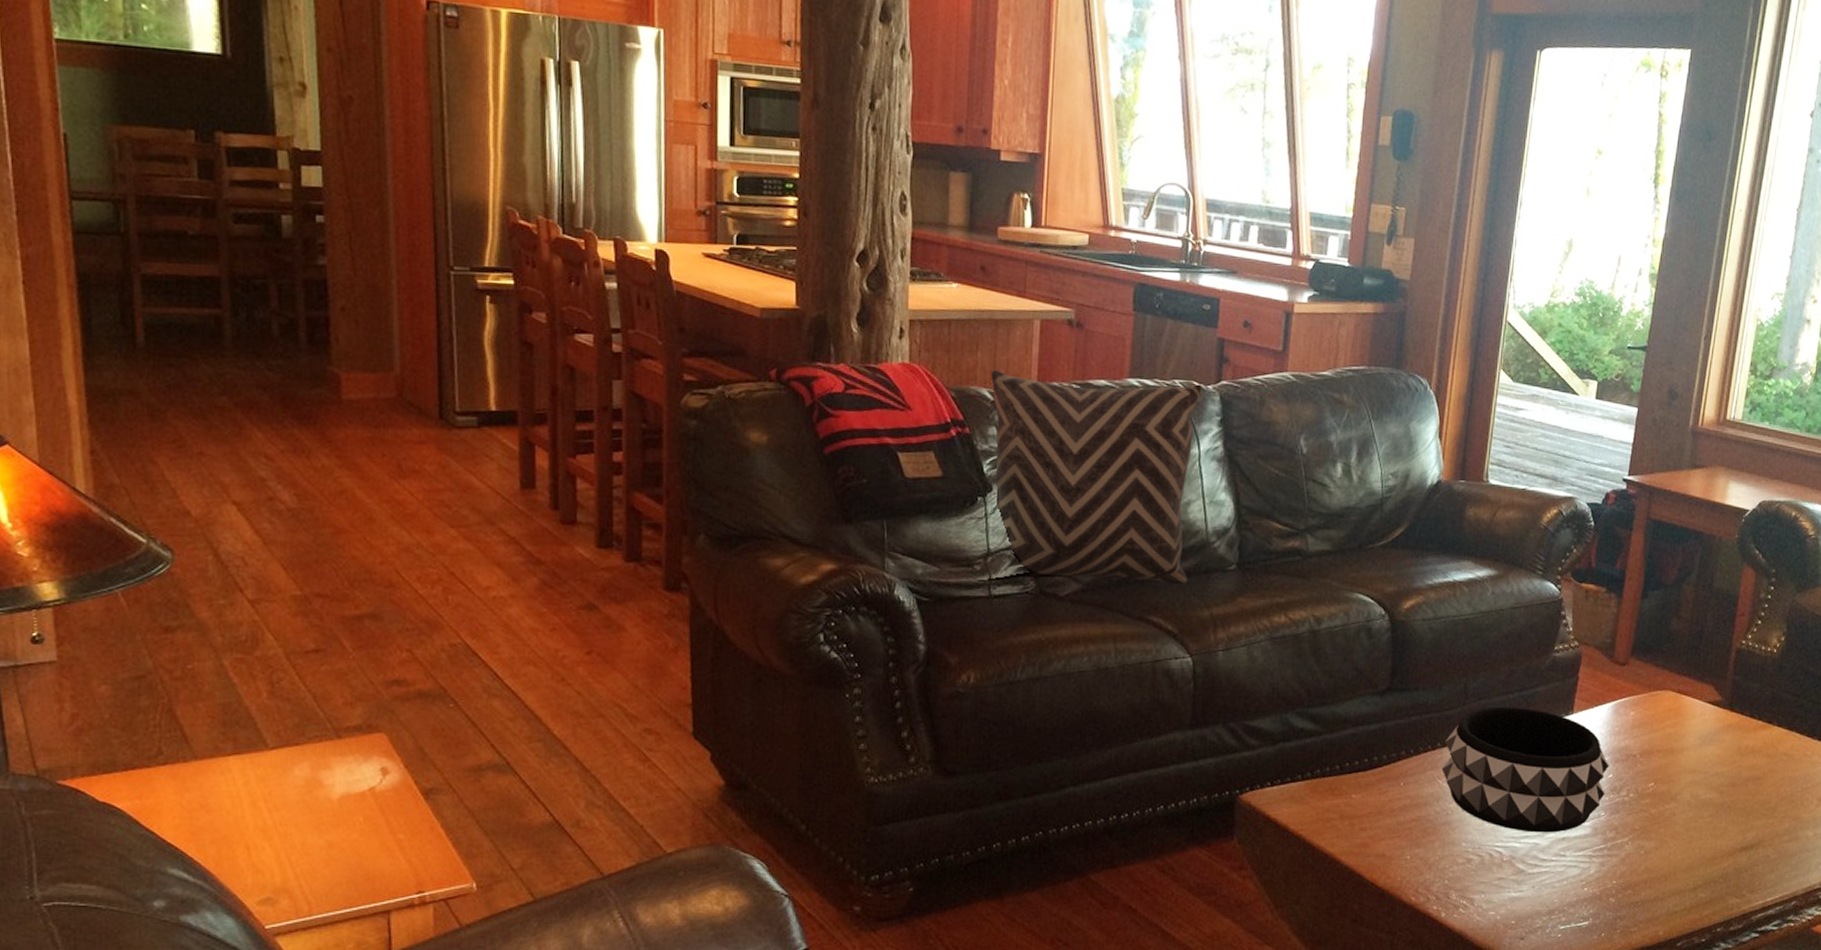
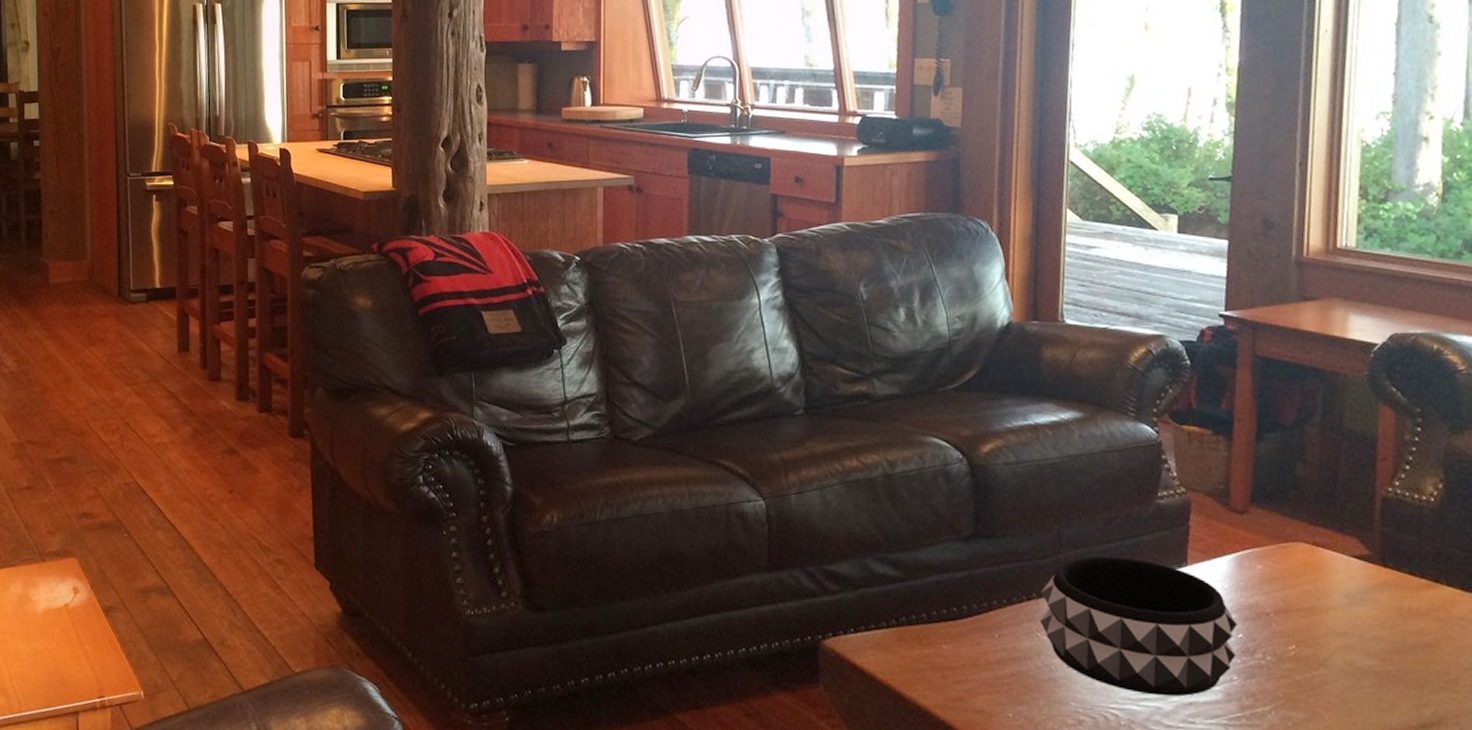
pillow: present [977,370,1202,585] -> none [557,234,758,430]

